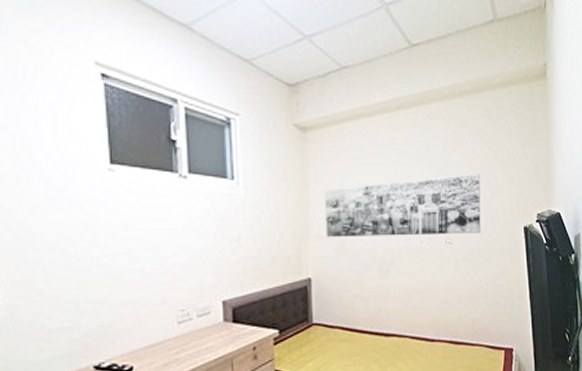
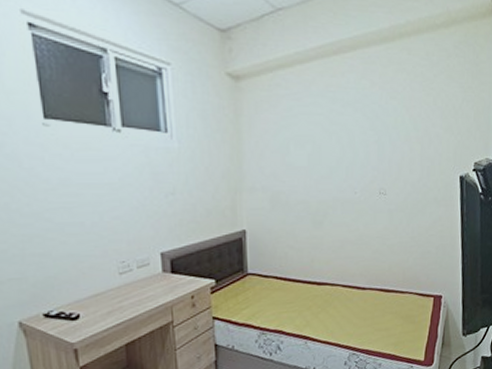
wall art: present [324,174,481,238] -> none [258,122,417,190]

